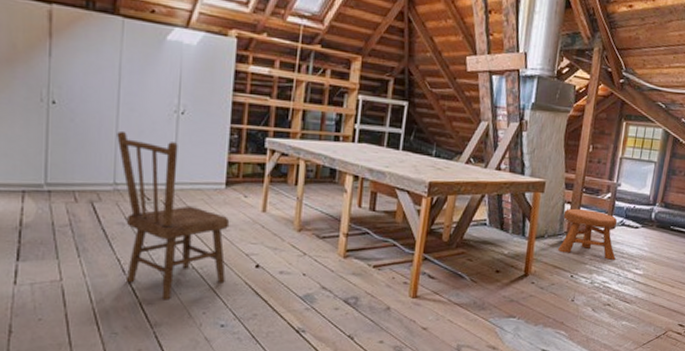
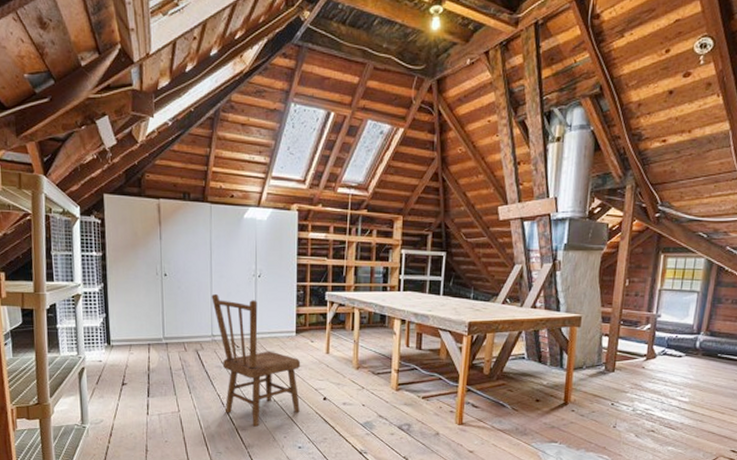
stool: present [558,208,618,260] -> none [597,340,659,388]

